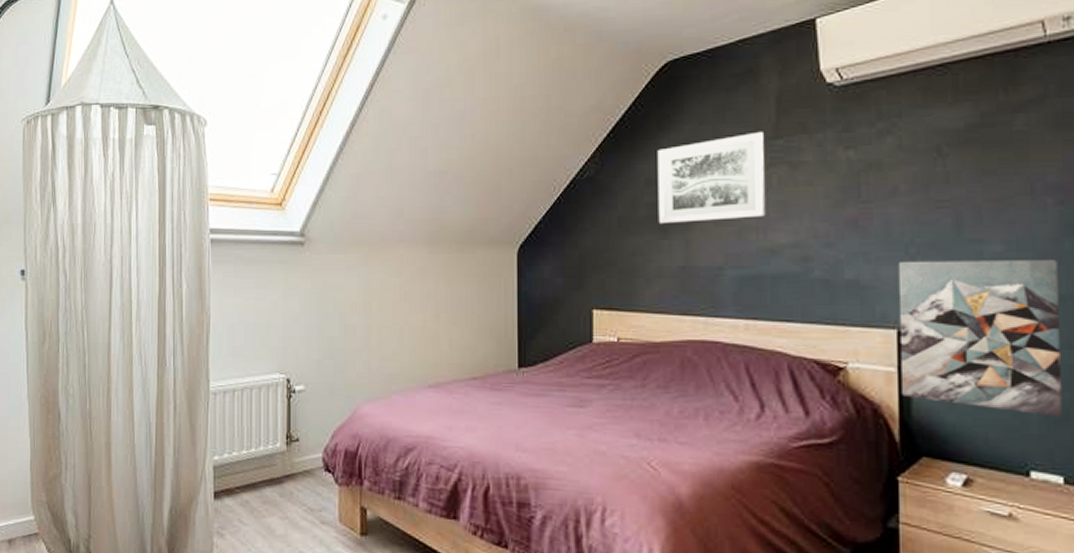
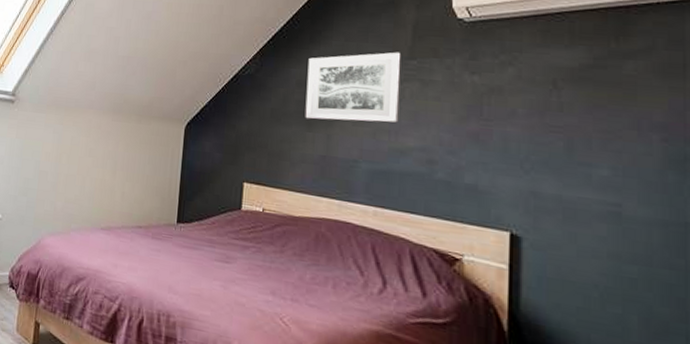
wall art: present [897,260,1064,417] -> none [511,174,663,330]

